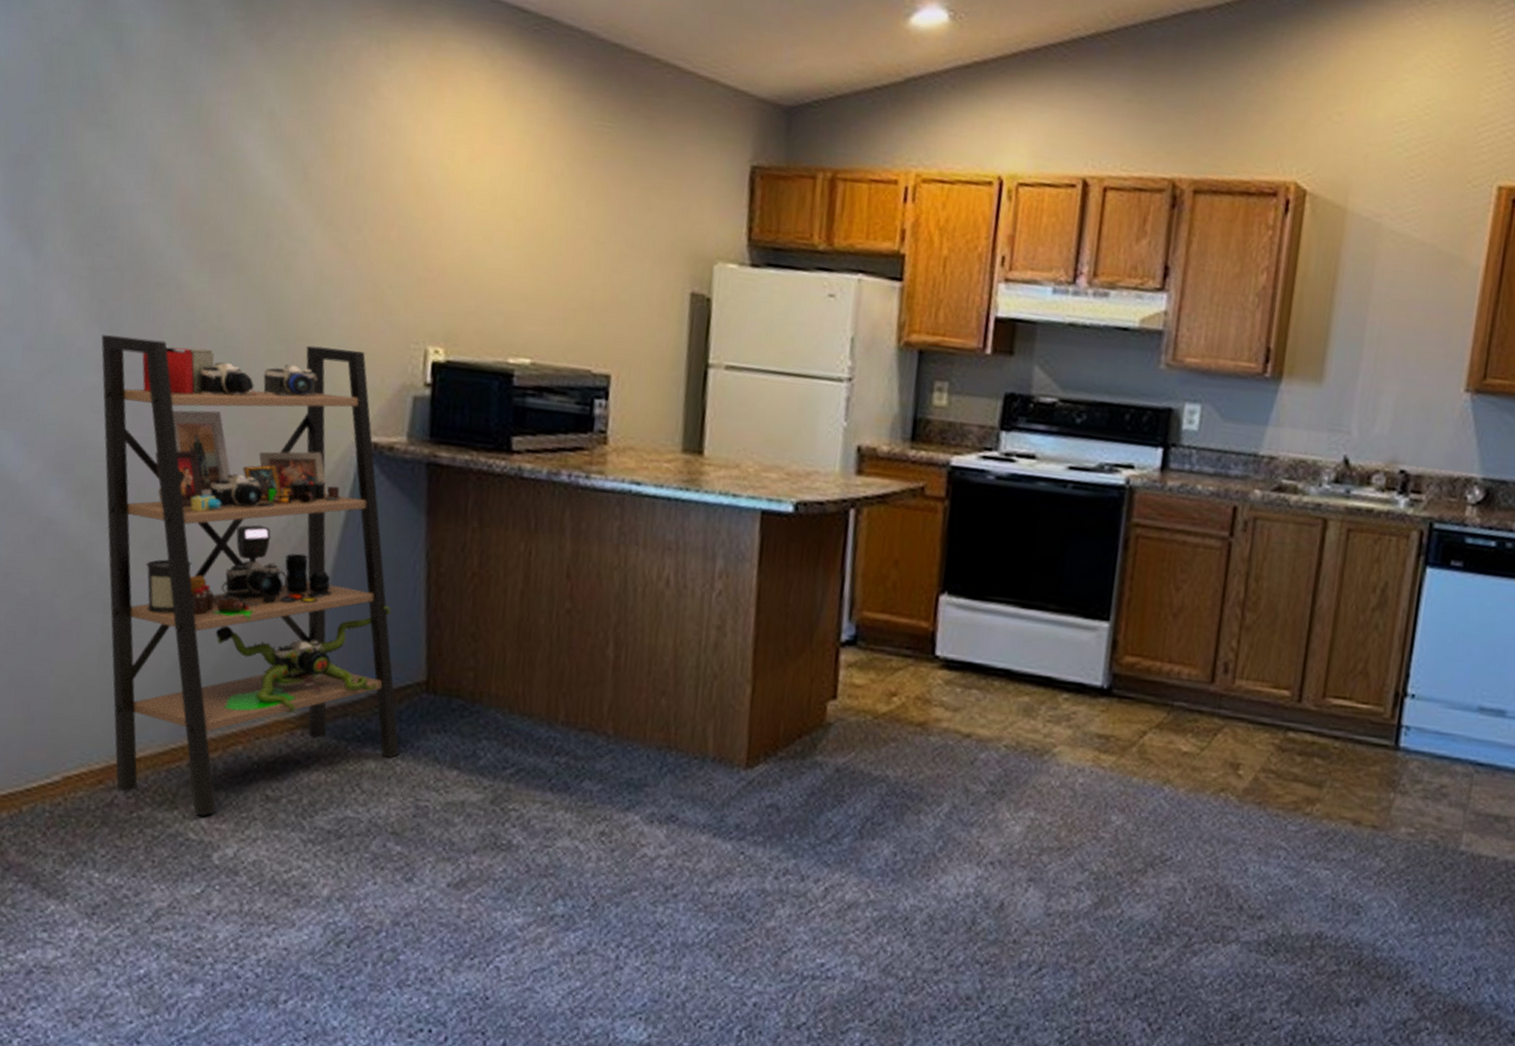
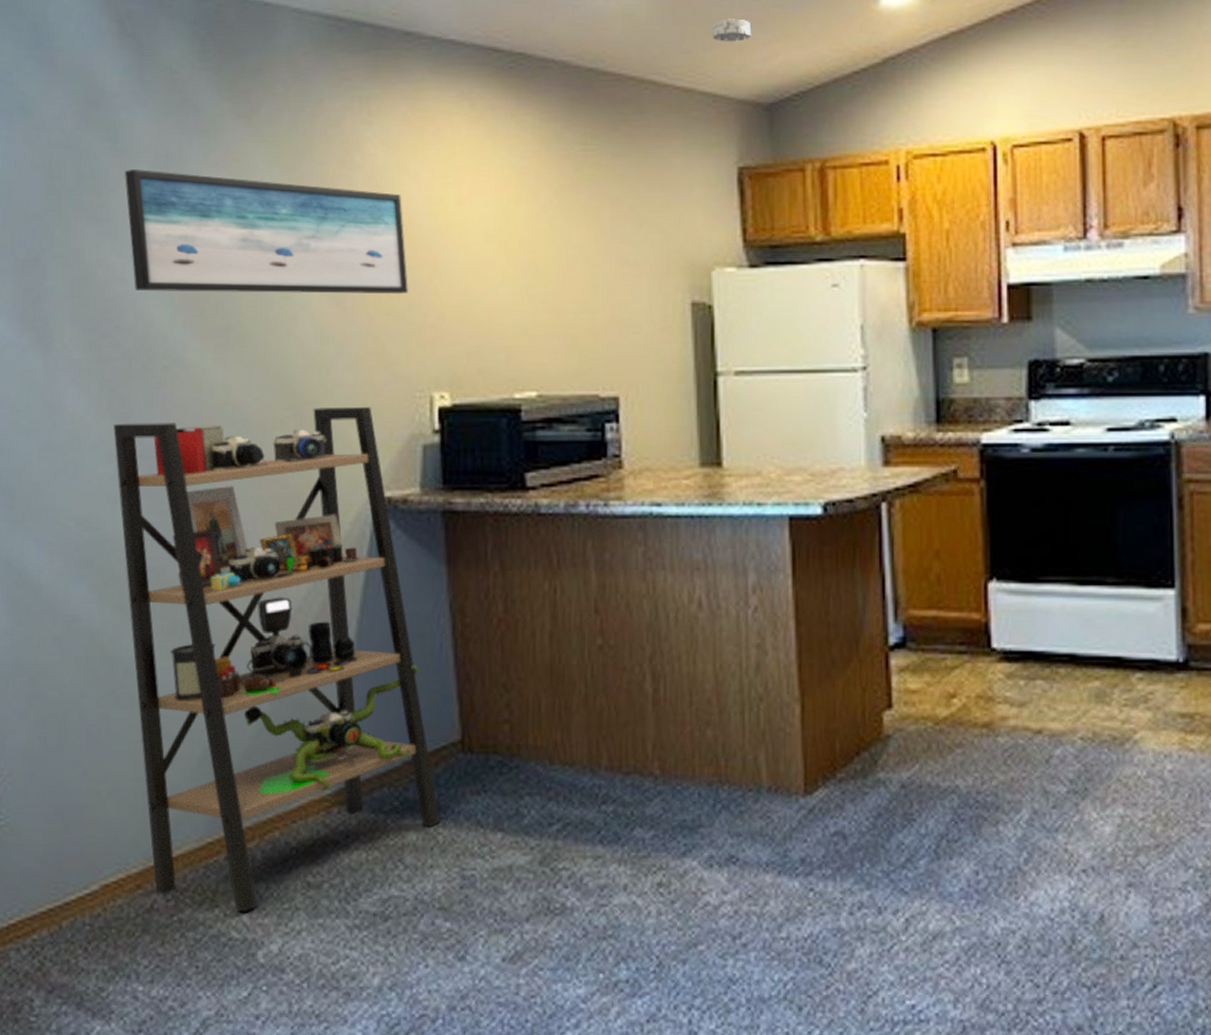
wall art: none [128,77,413,245] -> present [125,168,408,294]
smoke detector: none [740,14,780,39] -> present [712,19,752,42]

